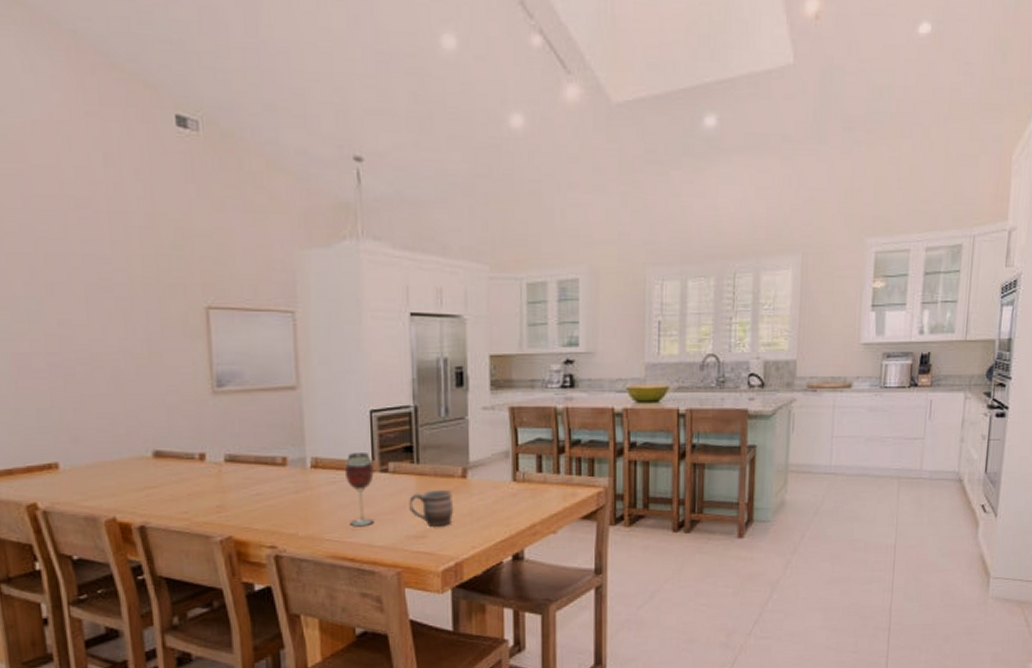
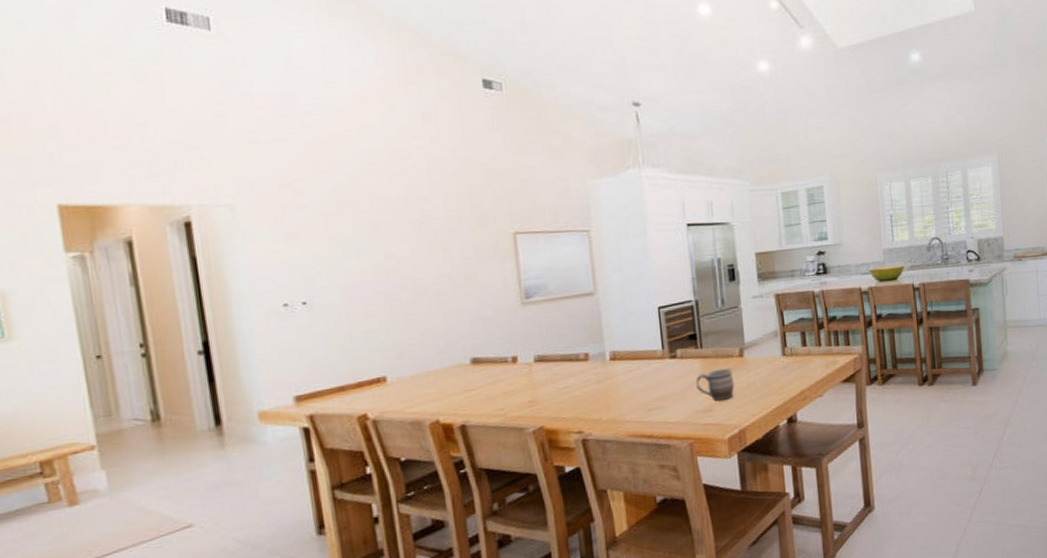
wineglass: present [344,451,374,526] -> none [638,342,667,407]

